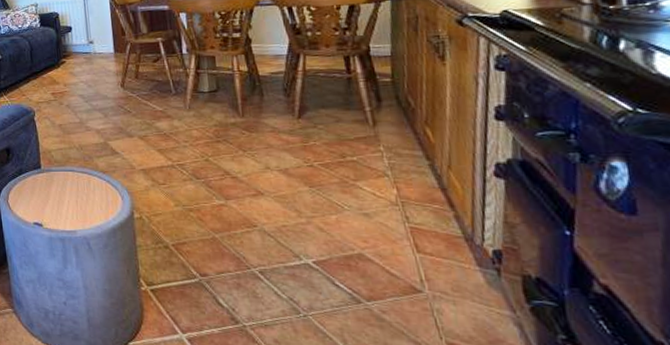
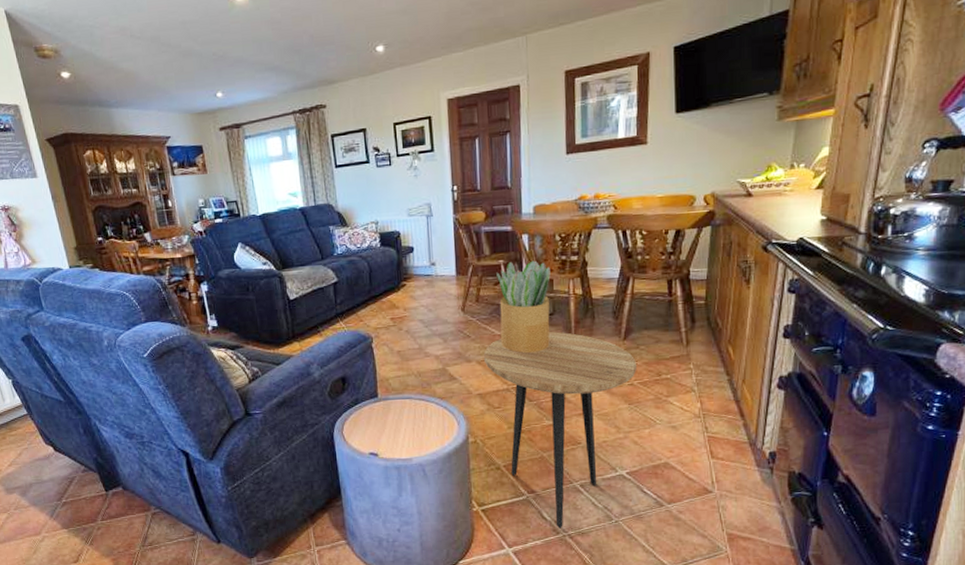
side table: none [146,109,316,318] -> present [484,332,636,529]
potted plant: none [155,38,215,129] -> present [496,260,551,353]

